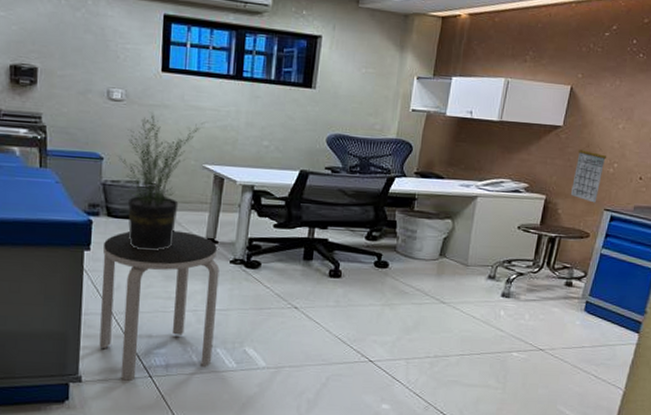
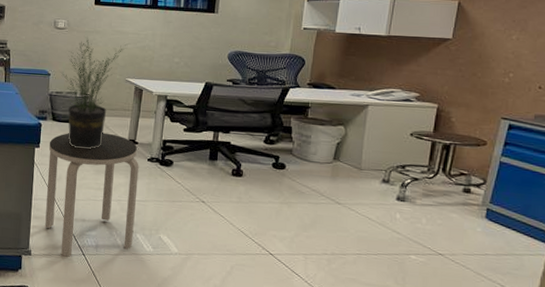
calendar: present [570,144,607,203] -> none [463,55,501,112]

